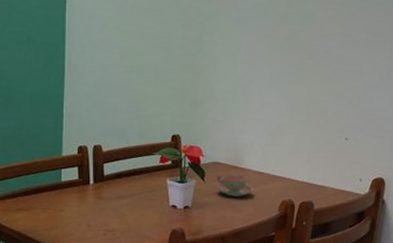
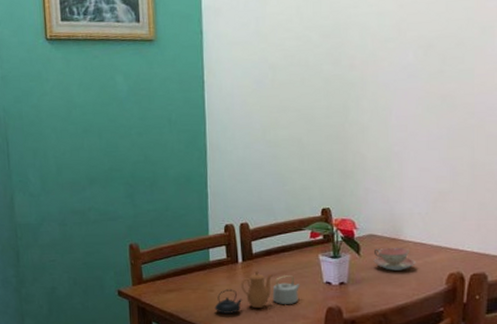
teapot: none [63,192,148,234] -> present [214,270,301,314]

